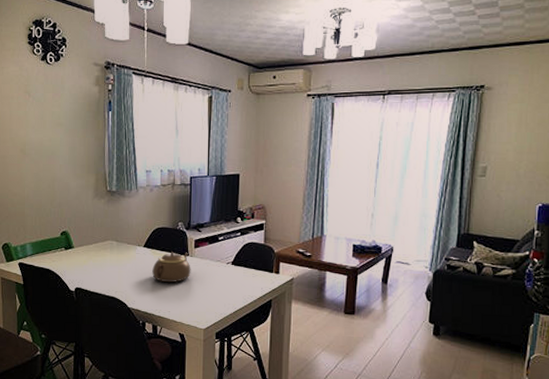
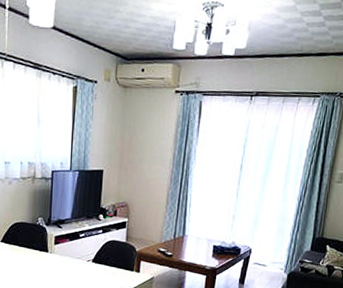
teapot: present [152,252,191,282] -> none [9,248,50,279]

